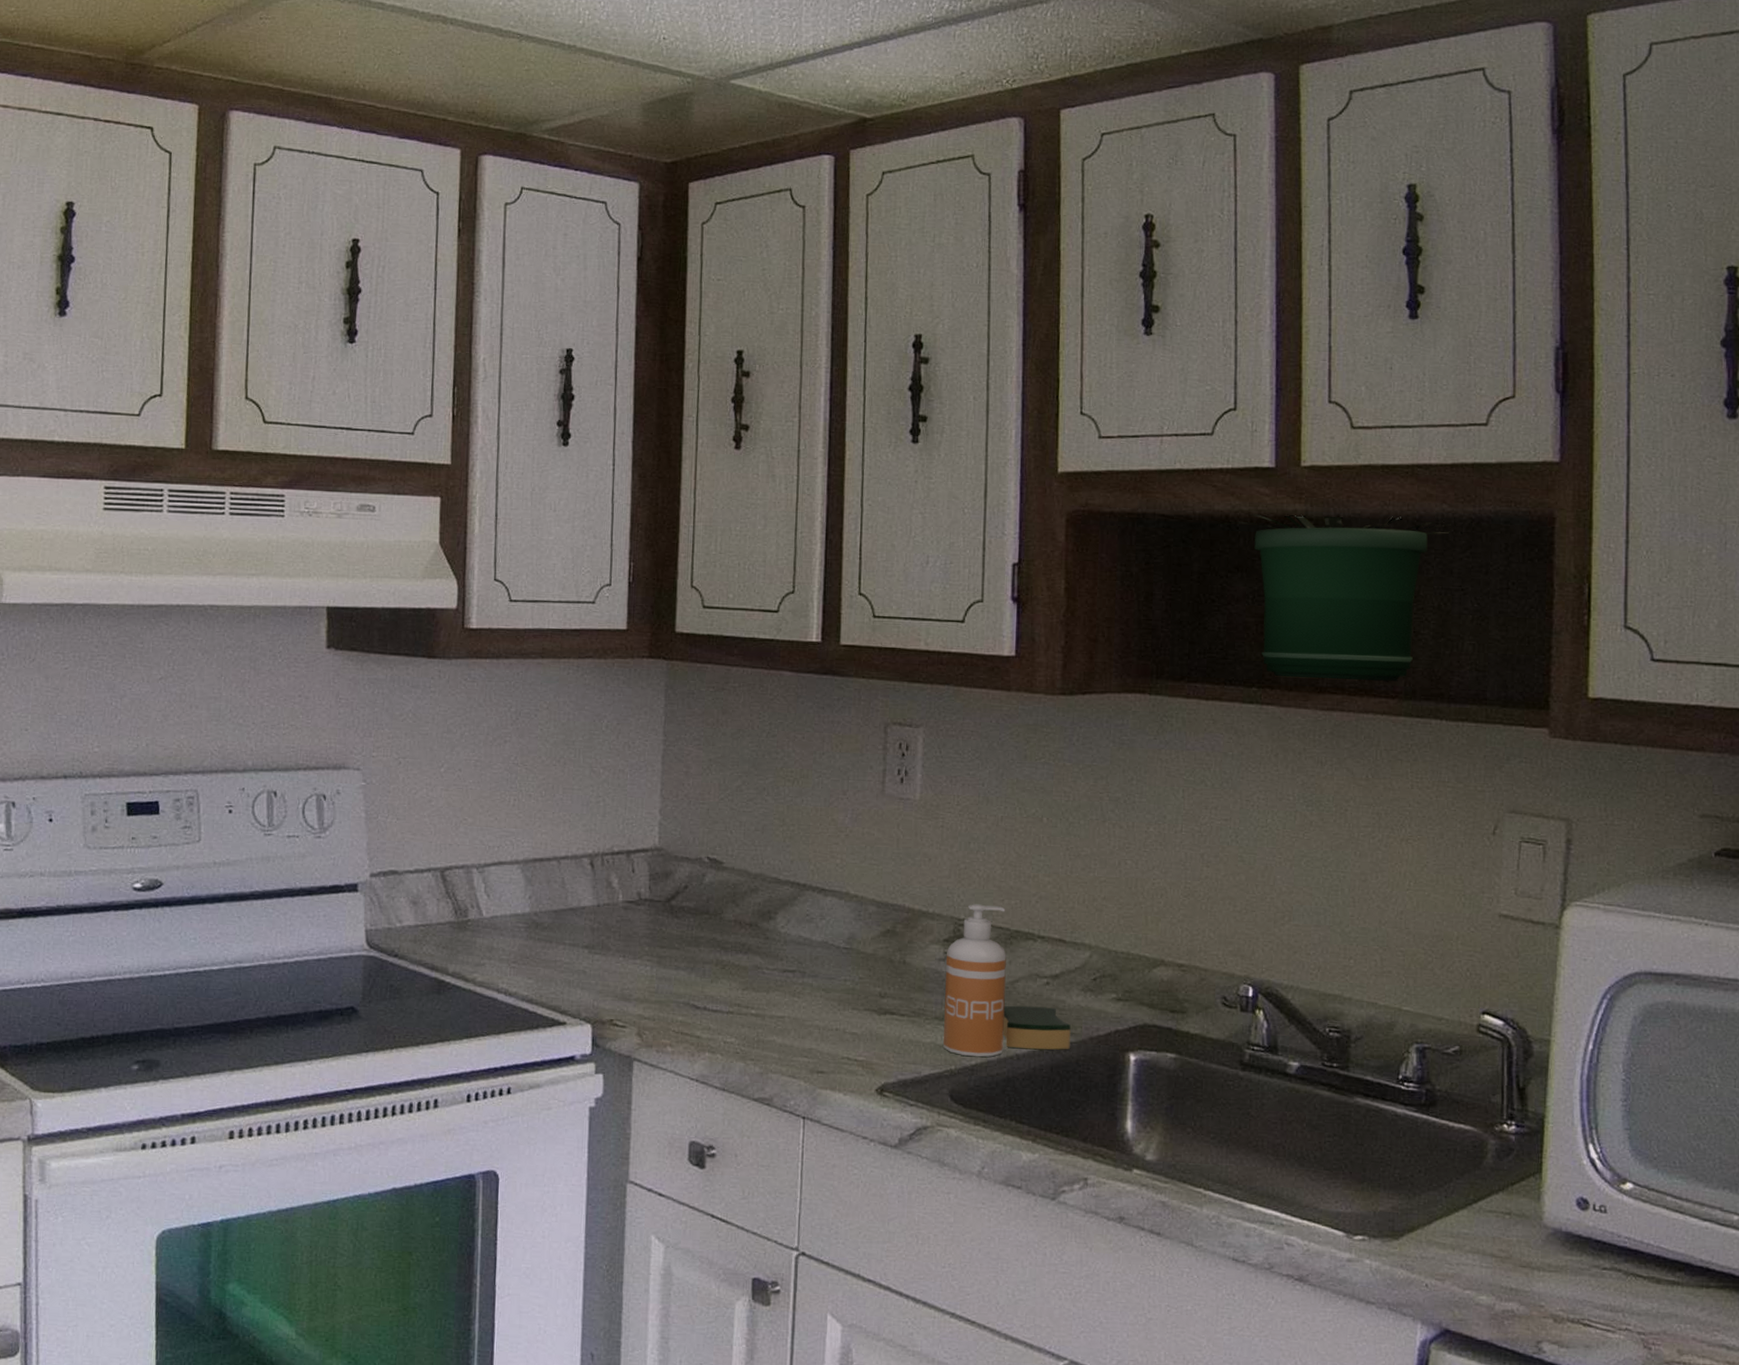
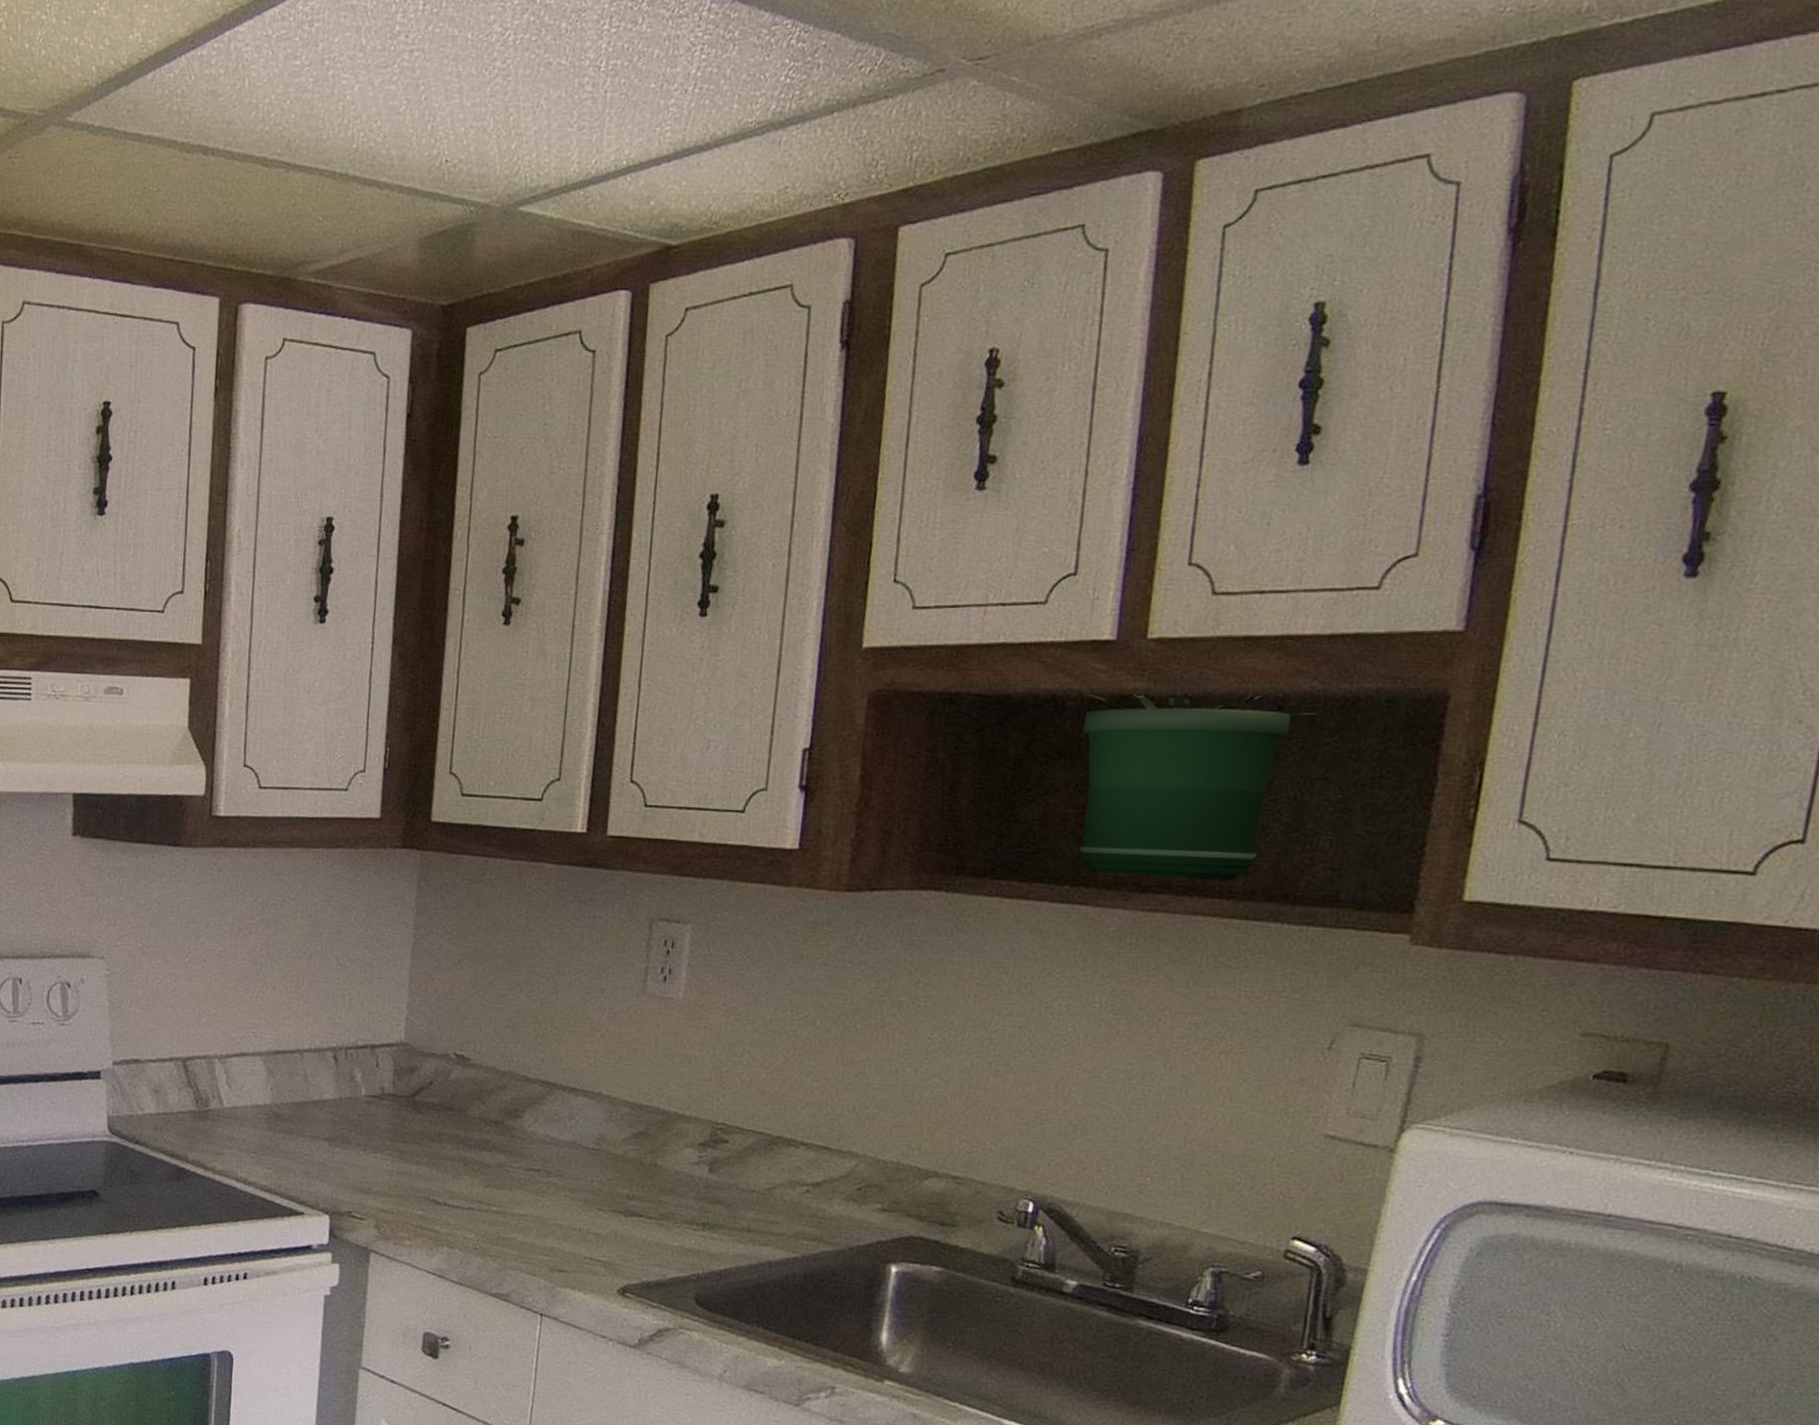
soap dispenser: present [943,904,1006,1058] -> none [691,1108,768,1263]
sponge: present [1002,1005,1071,1050] -> none [755,1212,829,1259]

